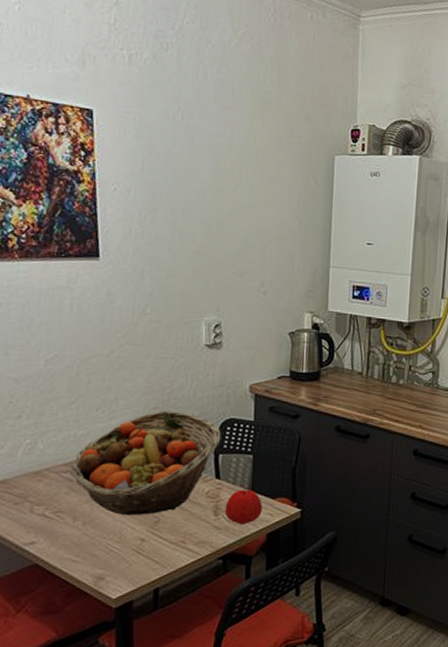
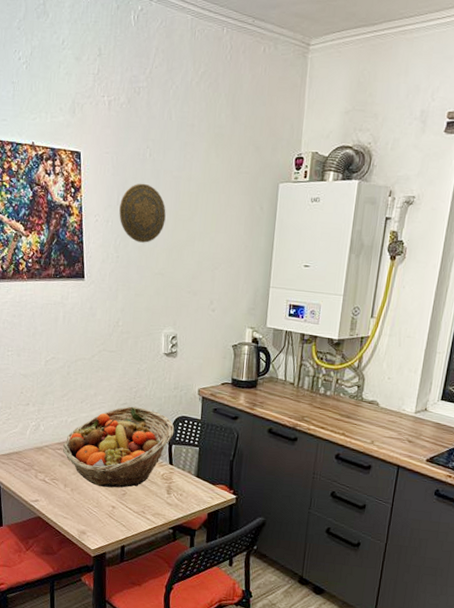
decorative plate: none [144,148,204,217] -> present [119,183,166,243]
apple: present [225,489,263,524] -> none [175,475,205,504]

